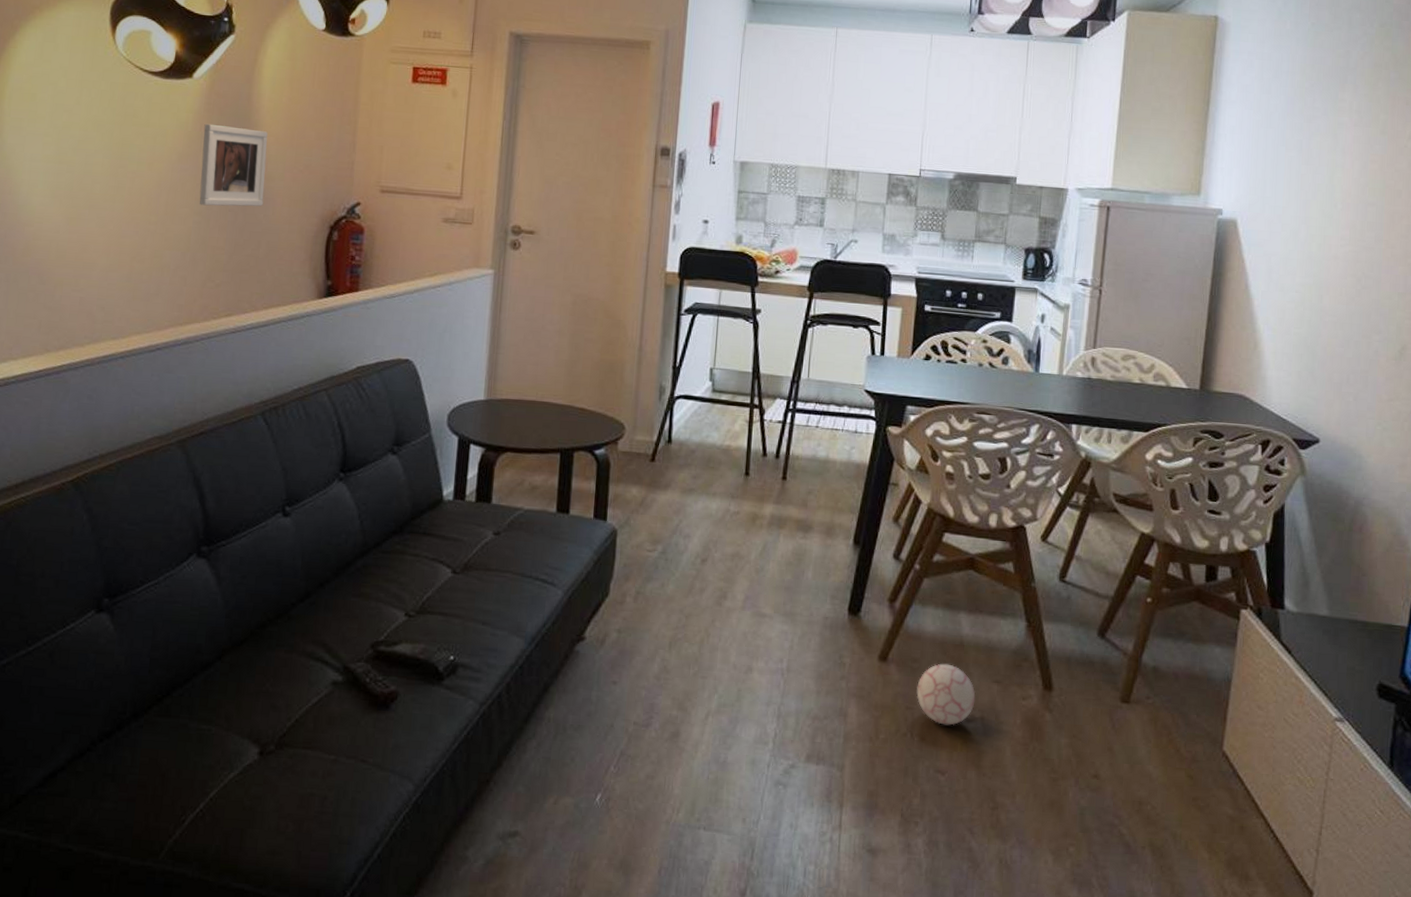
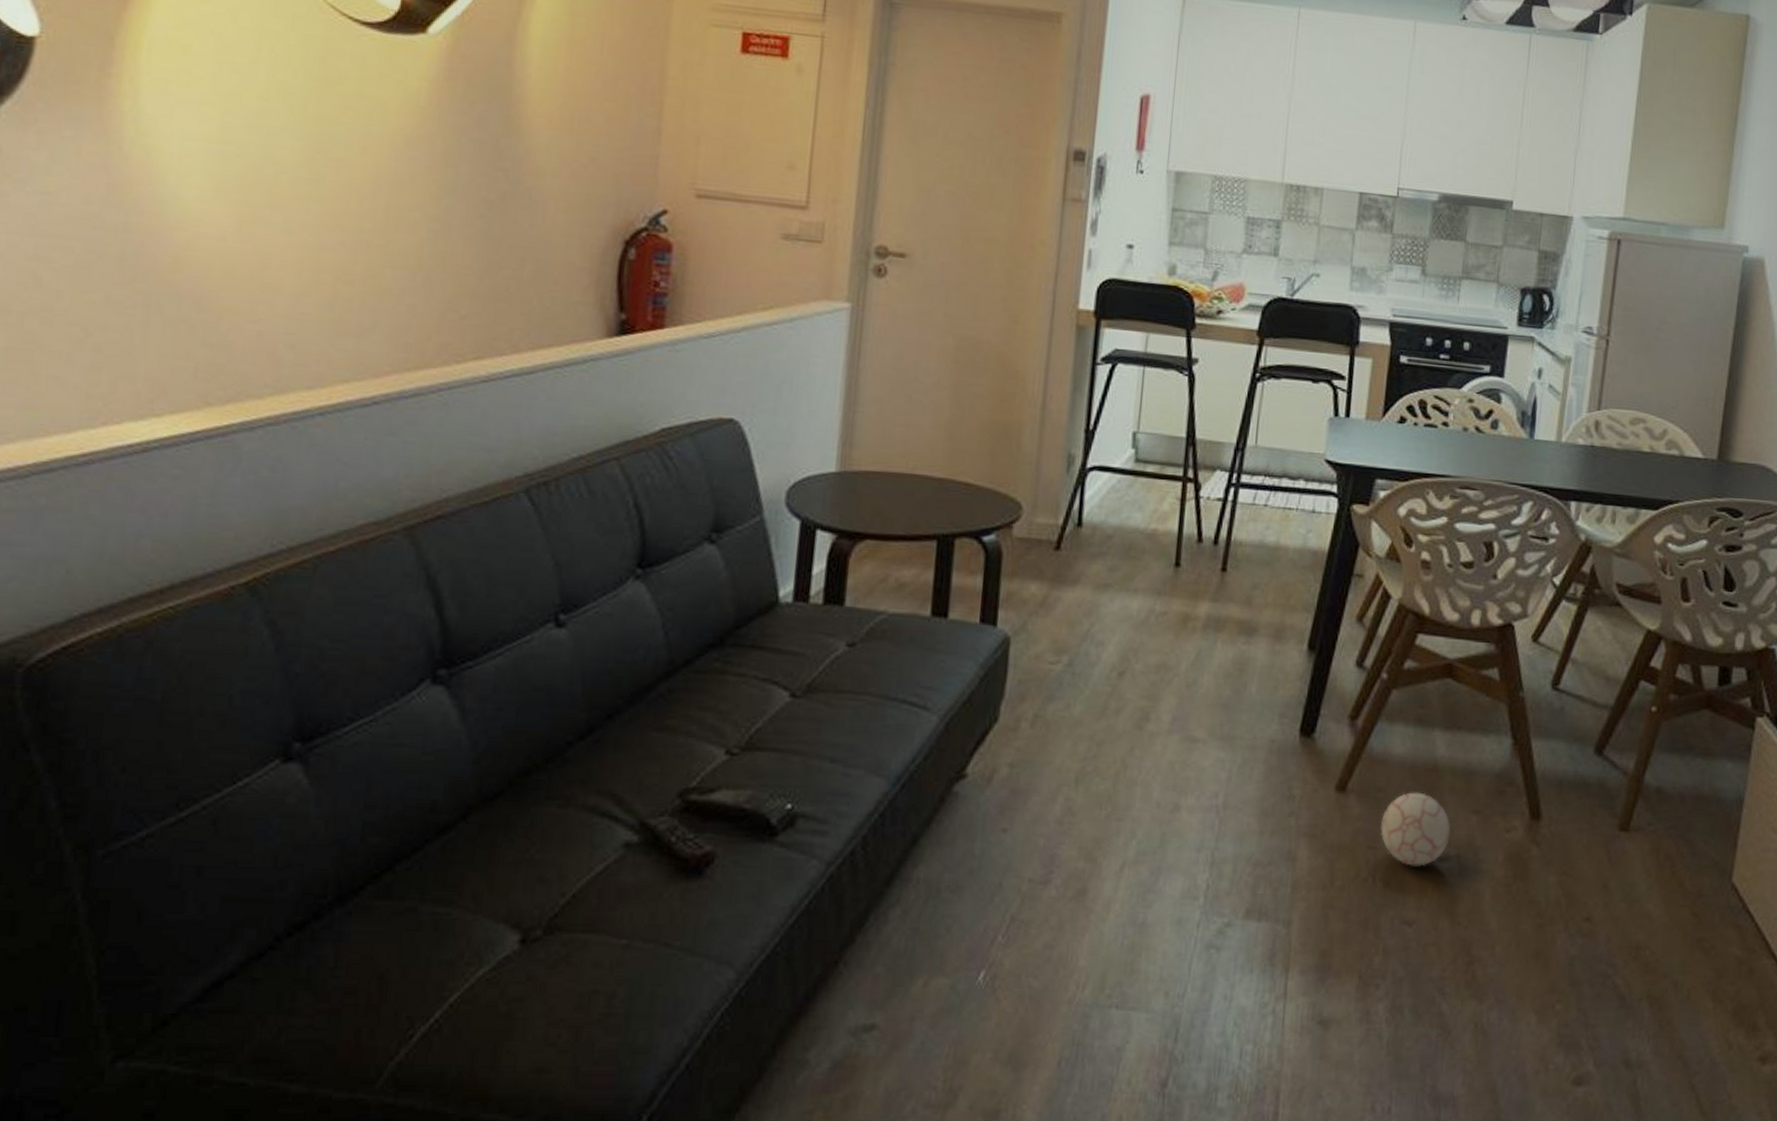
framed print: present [199,123,268,207] -> none [435,96,536,212]

